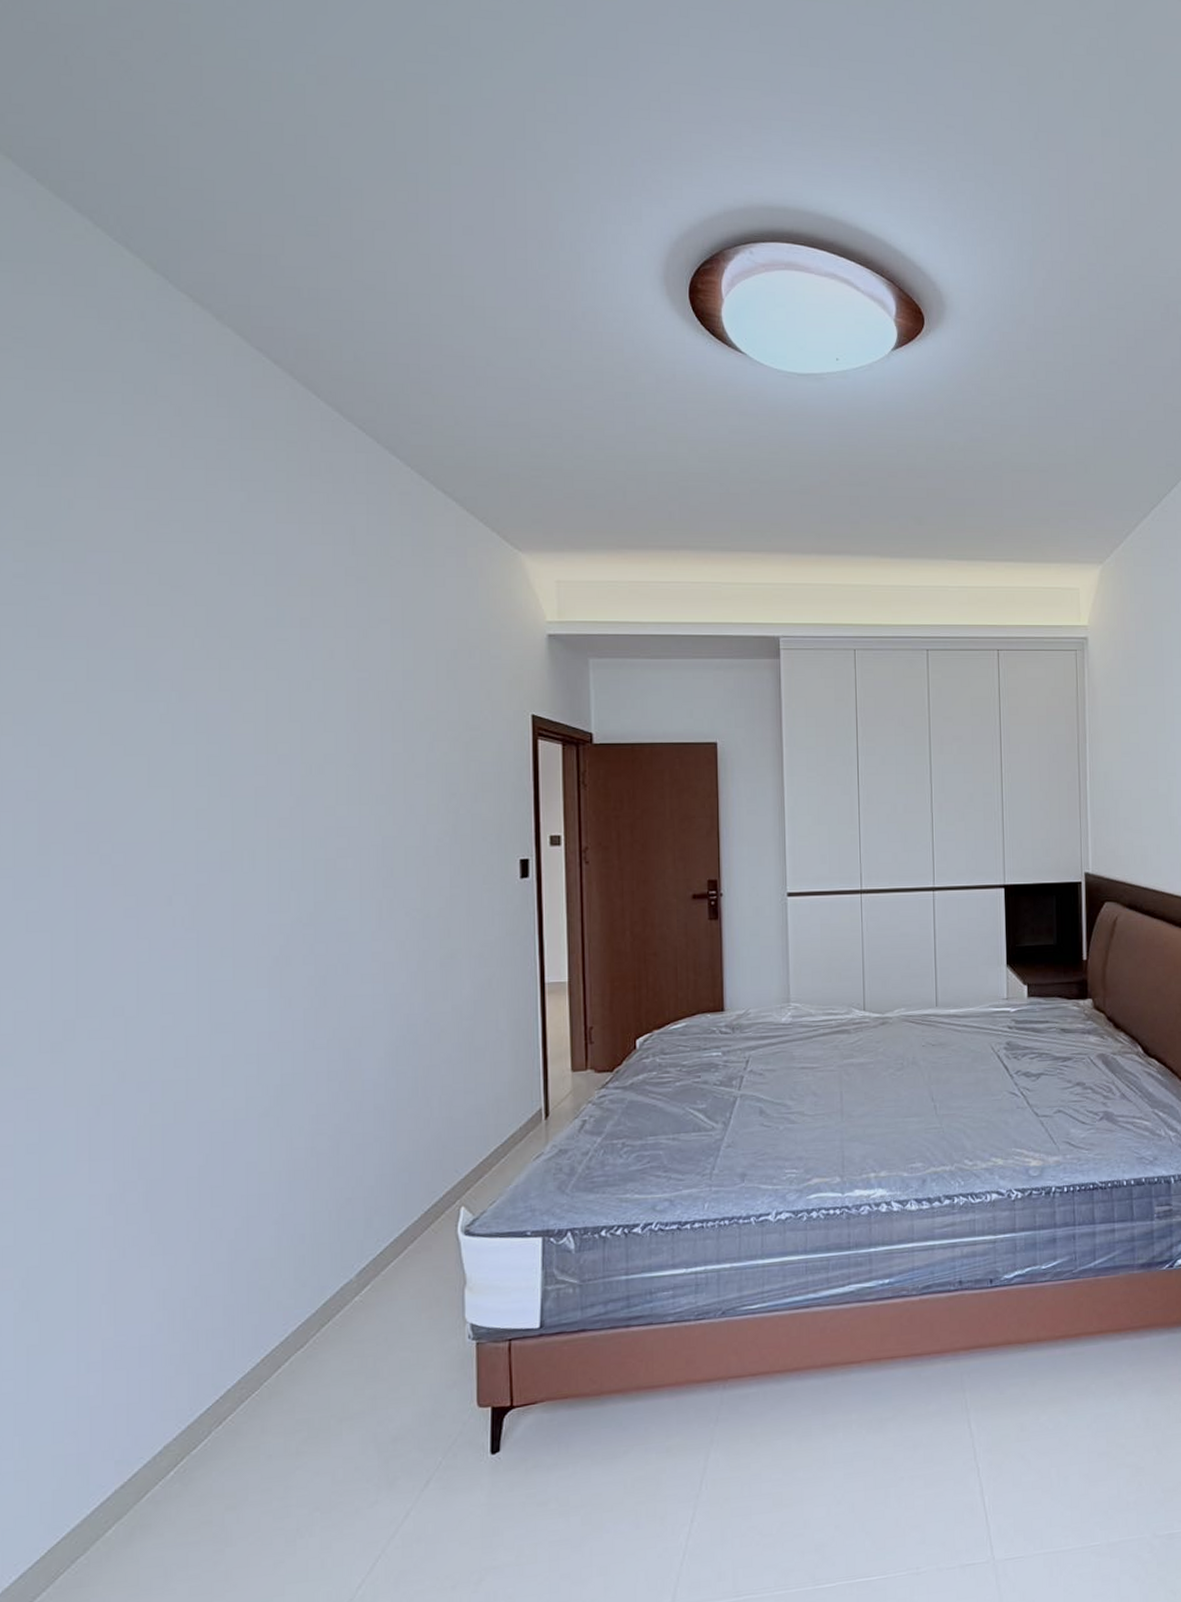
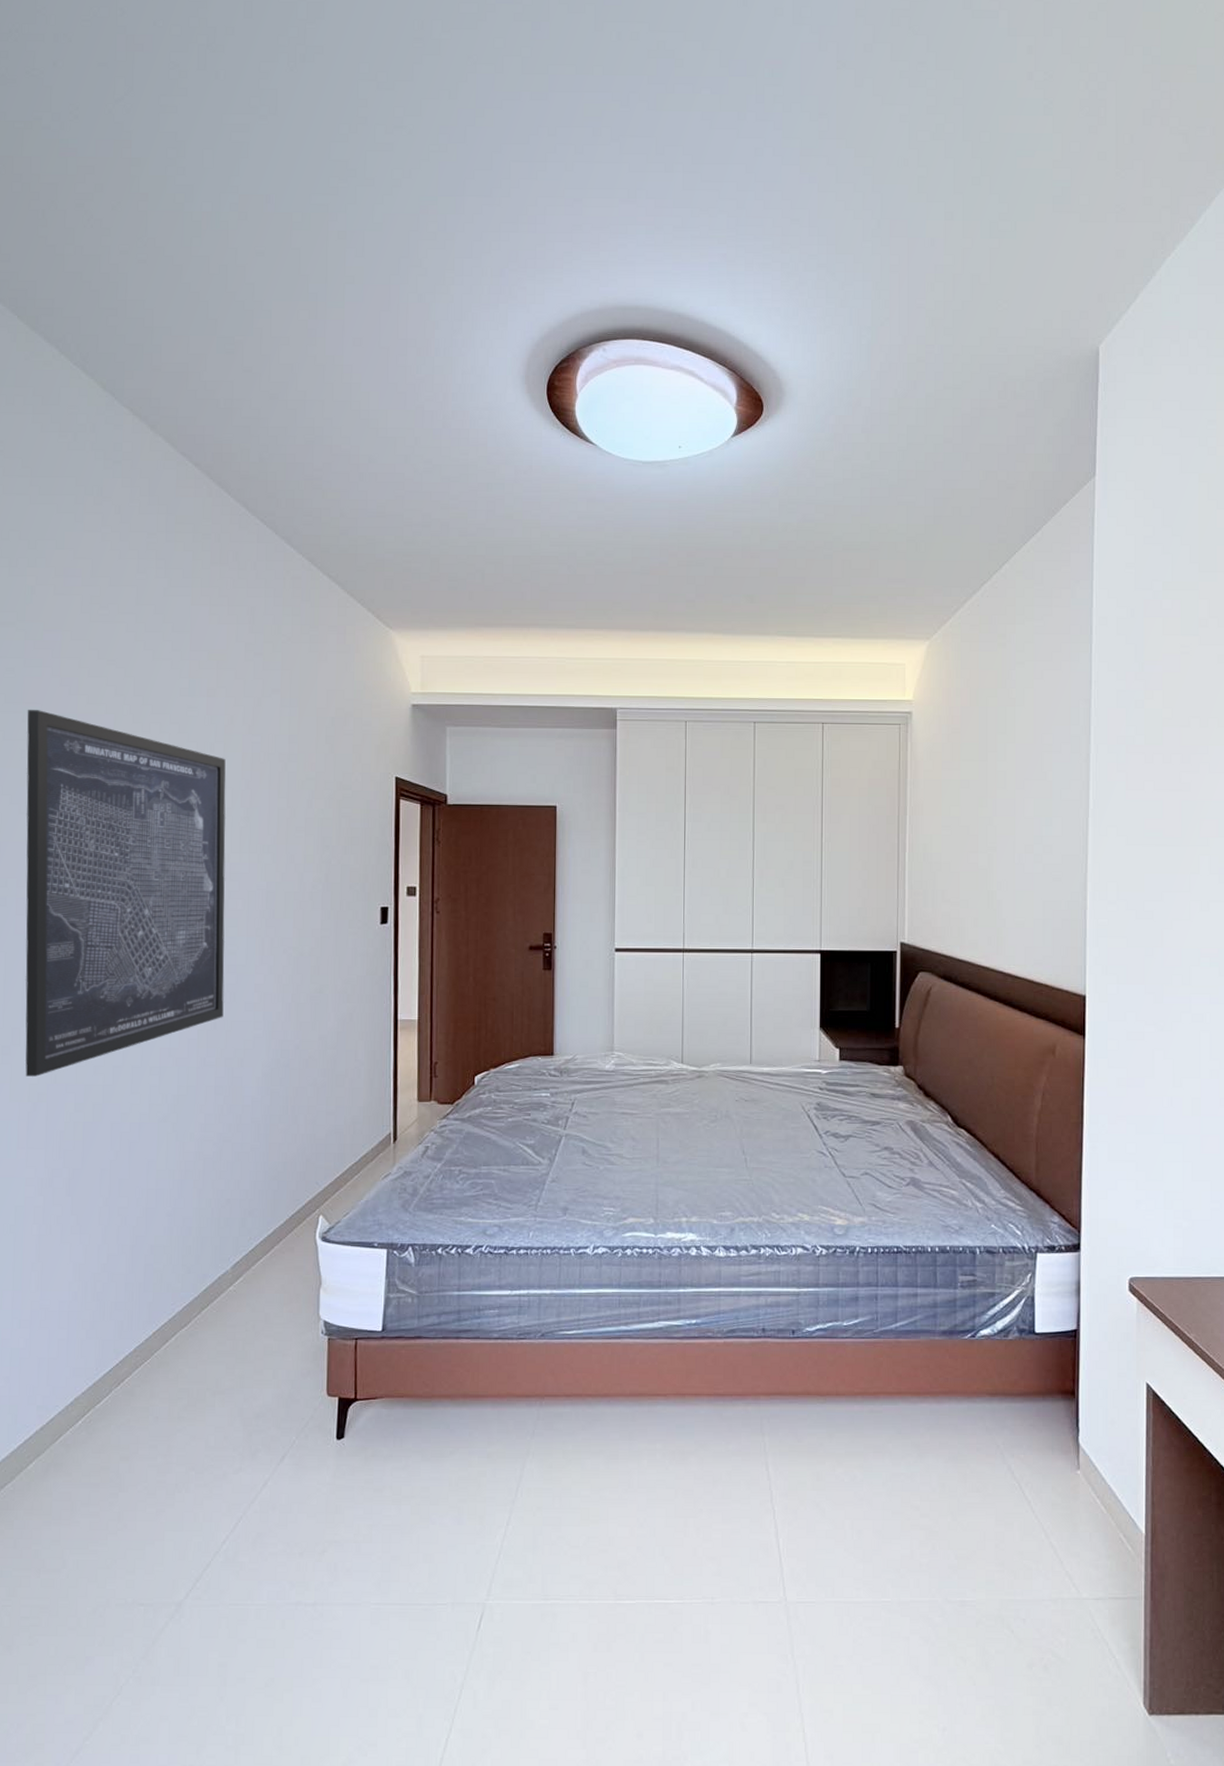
wall art: none [68,645,335,1076] -> present [25,710,226,1077]

